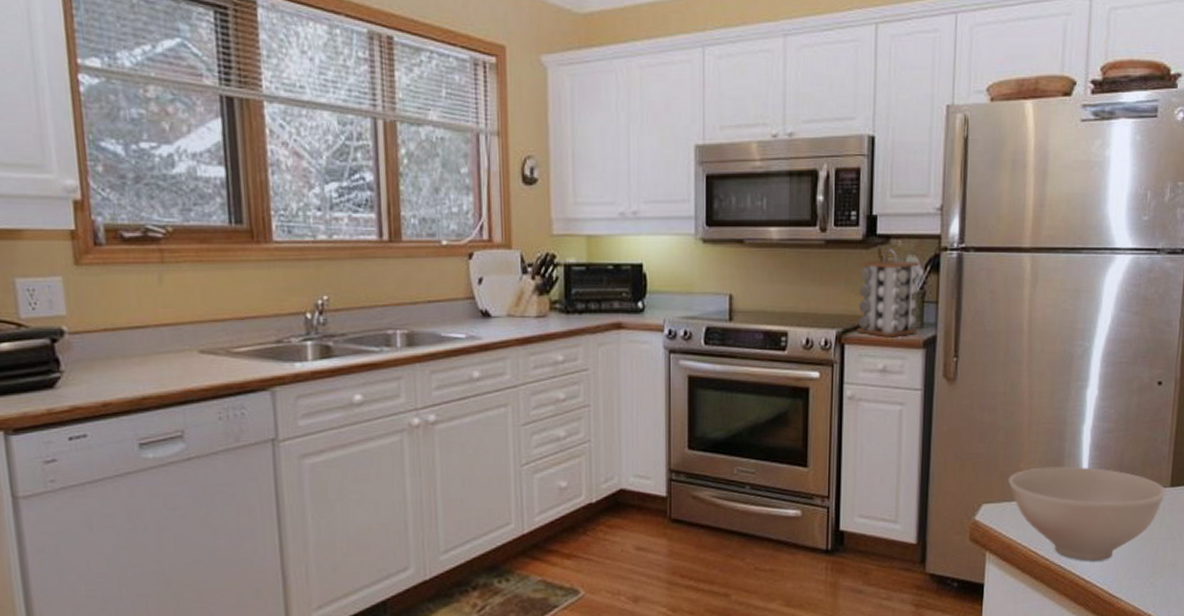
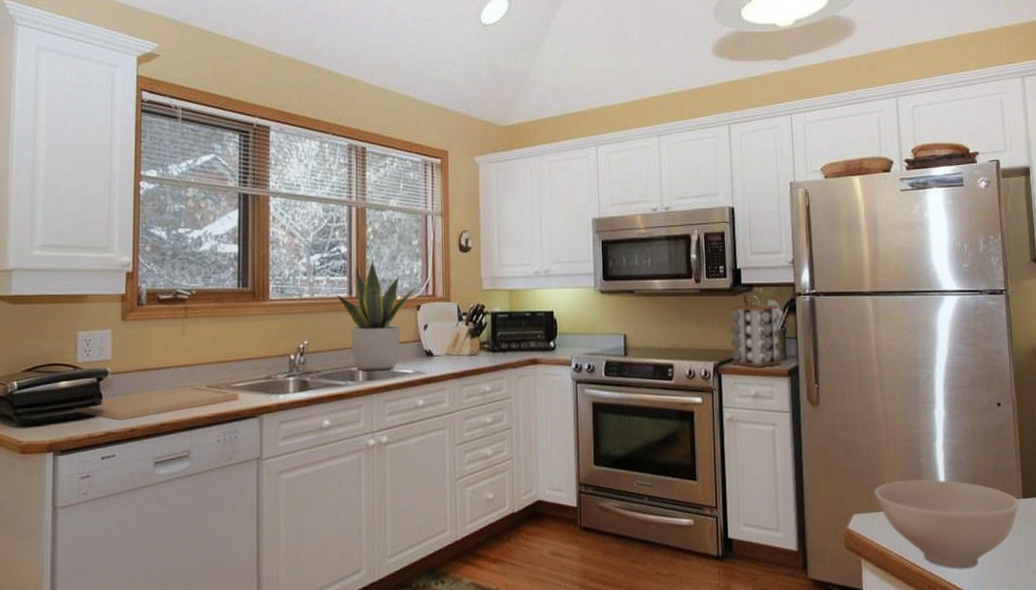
cutting board: none [23,350,242,392] -> present [74,386,239,420]
potted plant: none [361,191,470,335] -> present [336,259,418,371]

